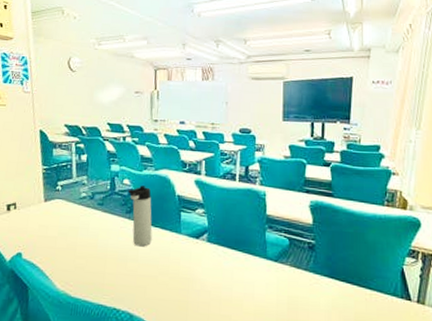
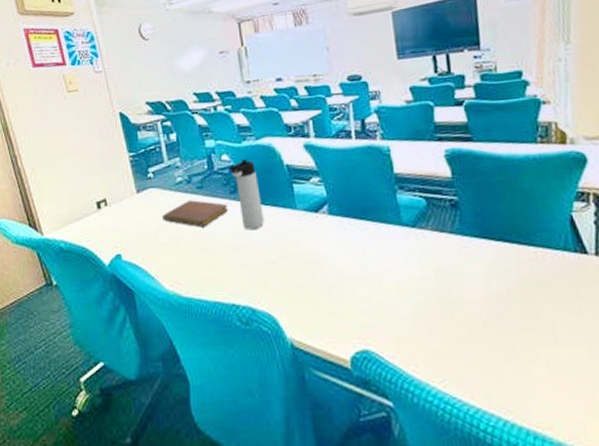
notebook: none [64,214,123,239] -> present [162,200,229,228]

